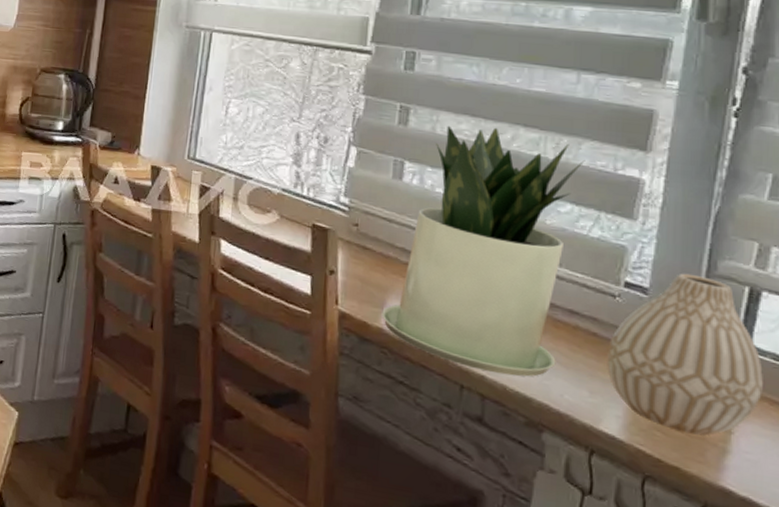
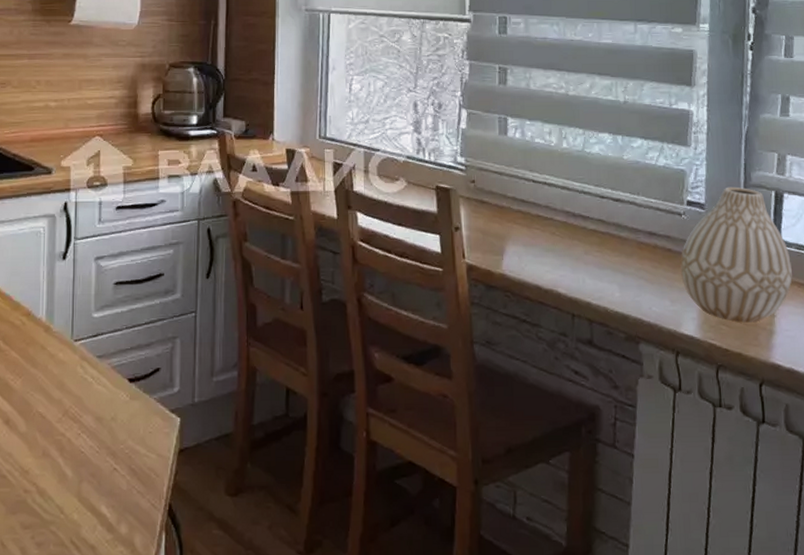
planter: present [381,125,585,377] -> none [502,78,648,298]

